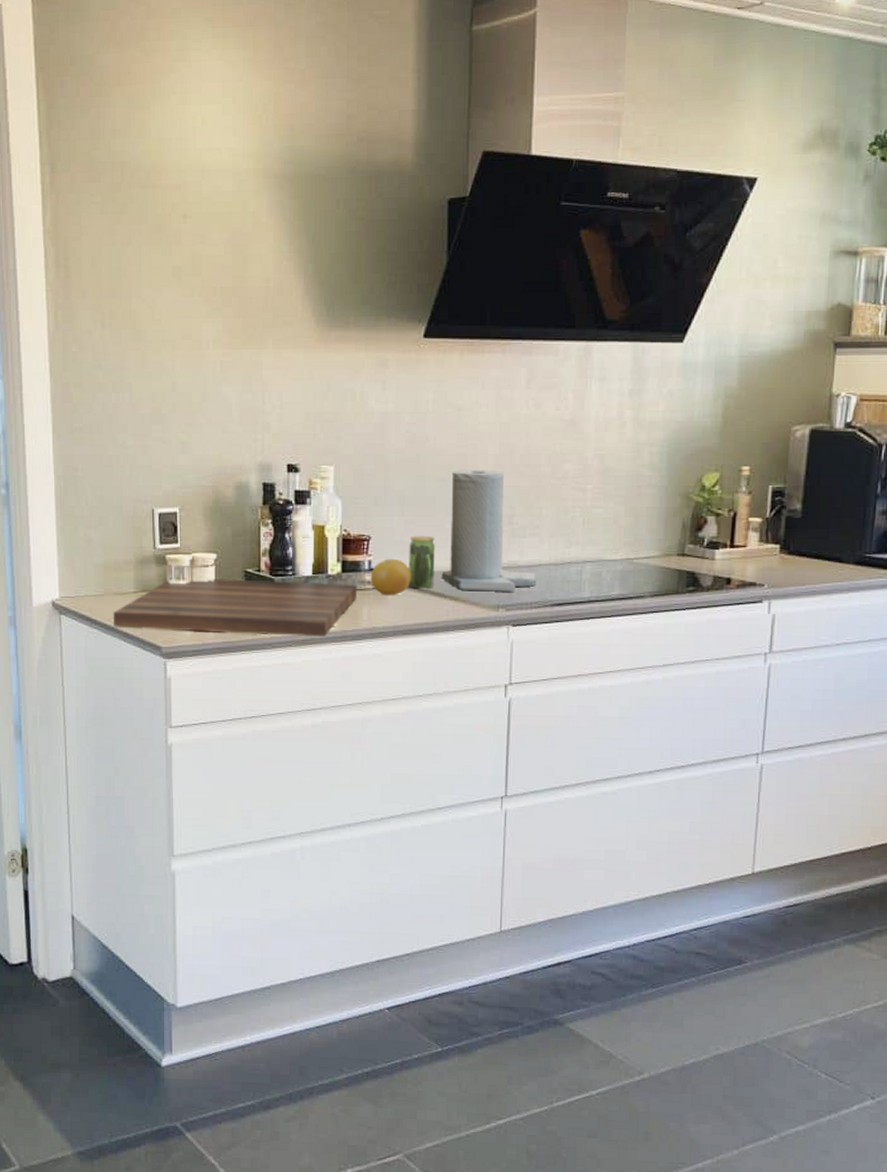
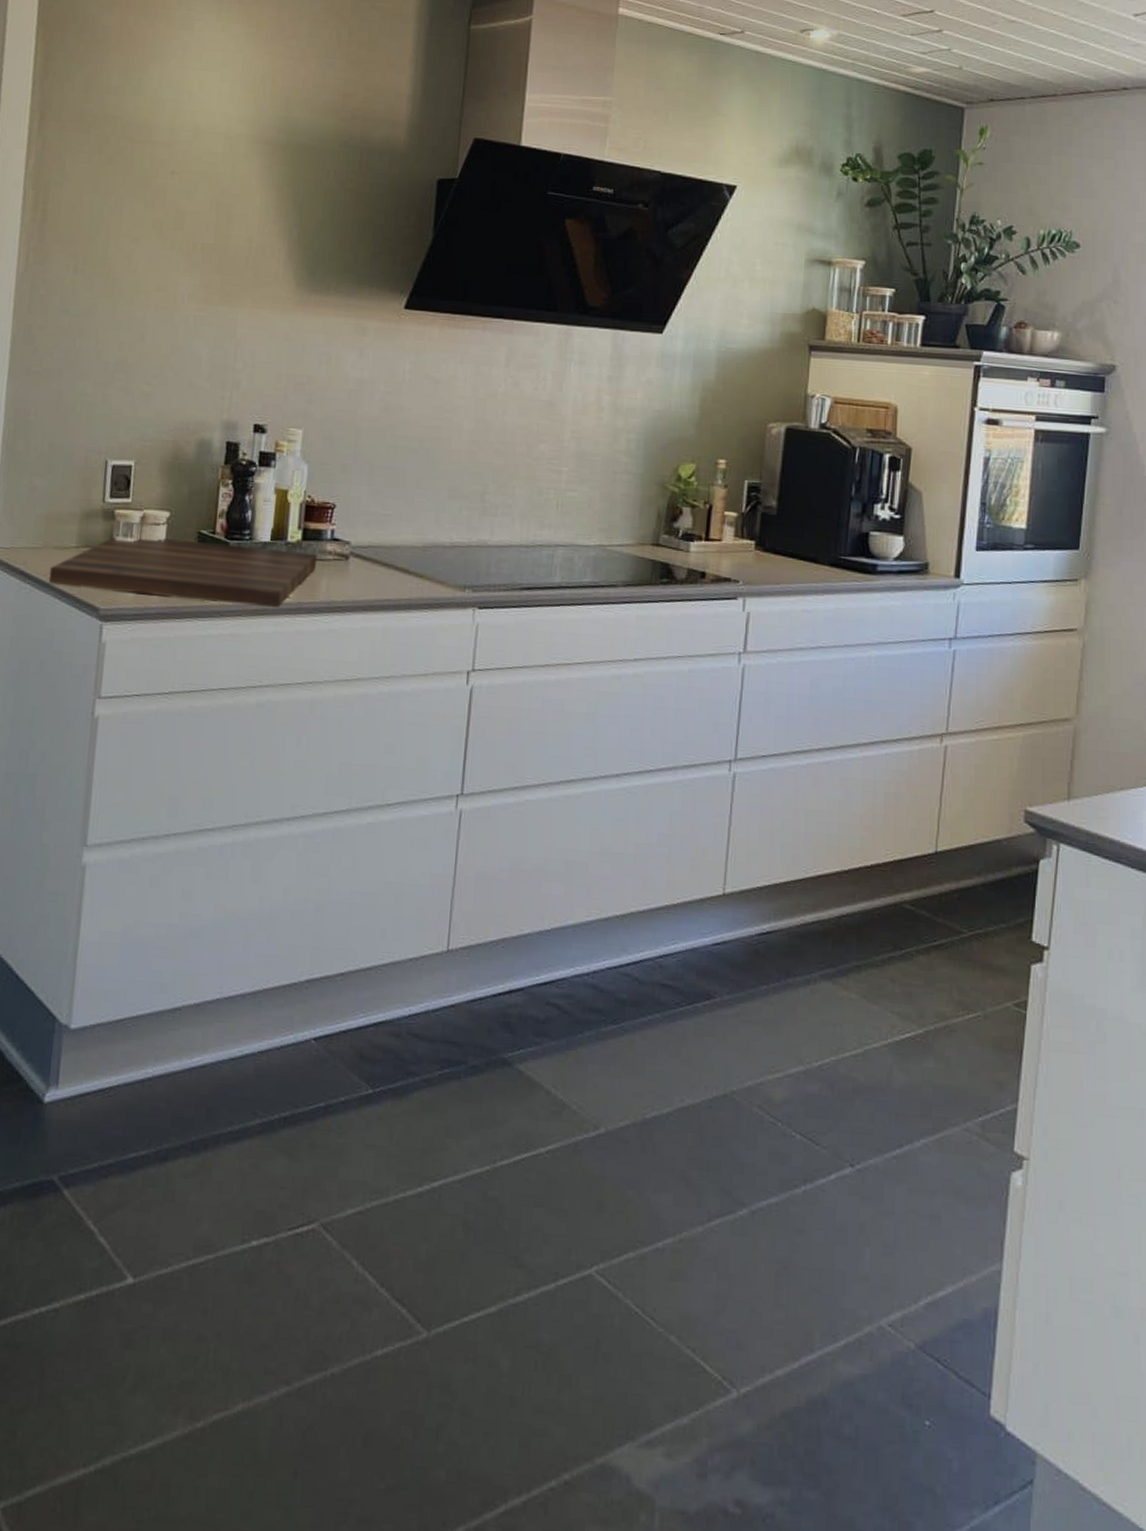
fruit: present [370,558,411,596] -> none [332,528,376,569]
jar: present [408,535,435,588] -> none [372,506,403,563]
paper towel: present [441,470,536,592] -> none [406,442,506,572]

